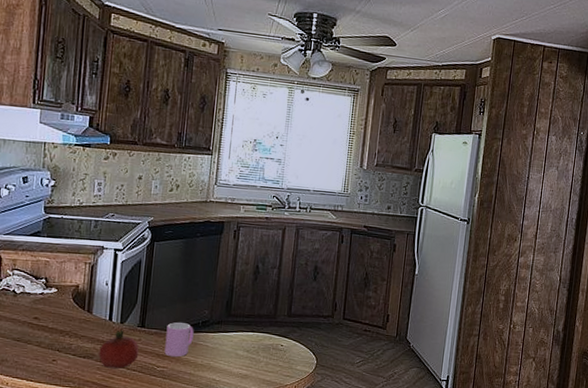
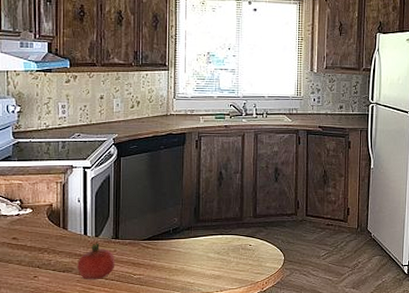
cup: present [164,322,194,357] -> none [139,232,166,265]

